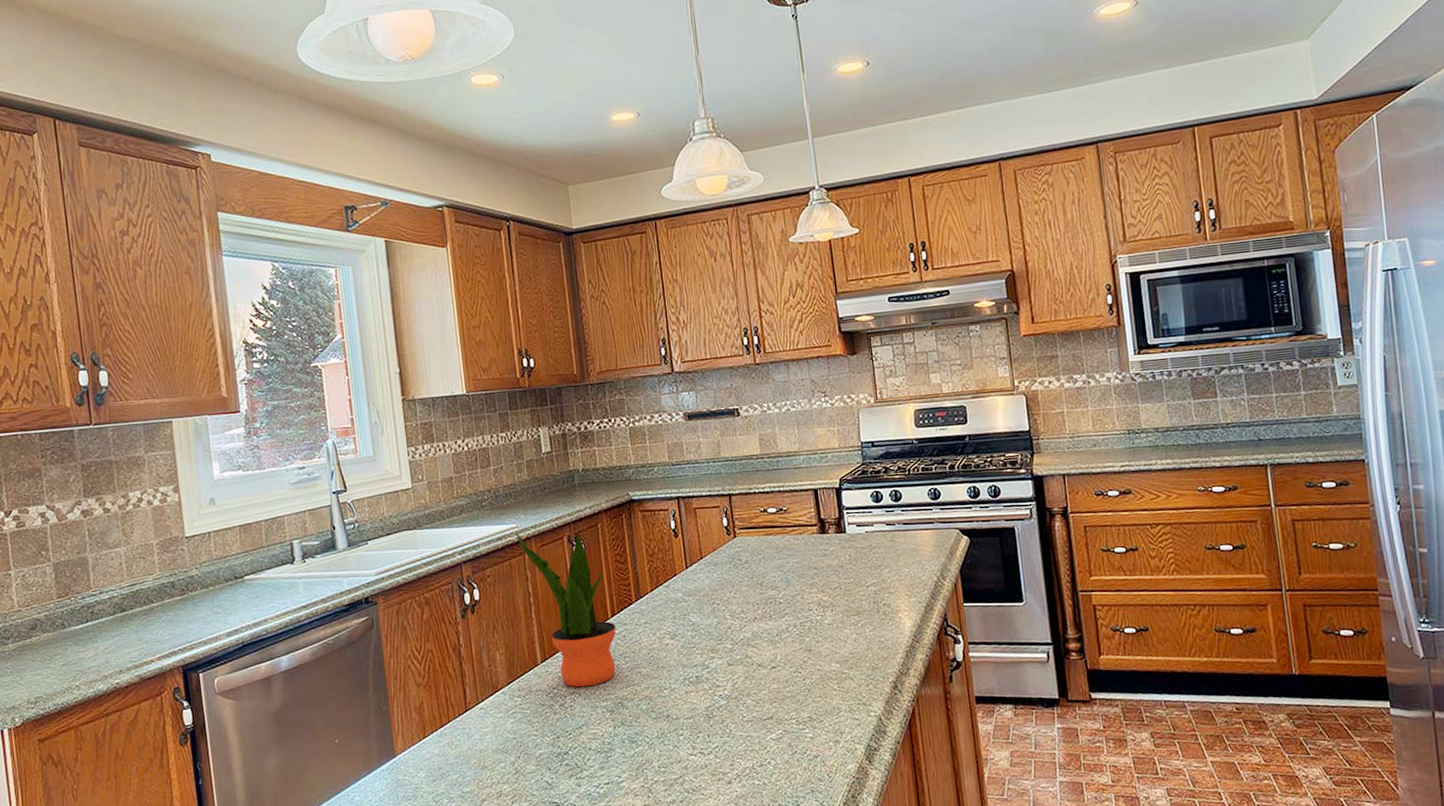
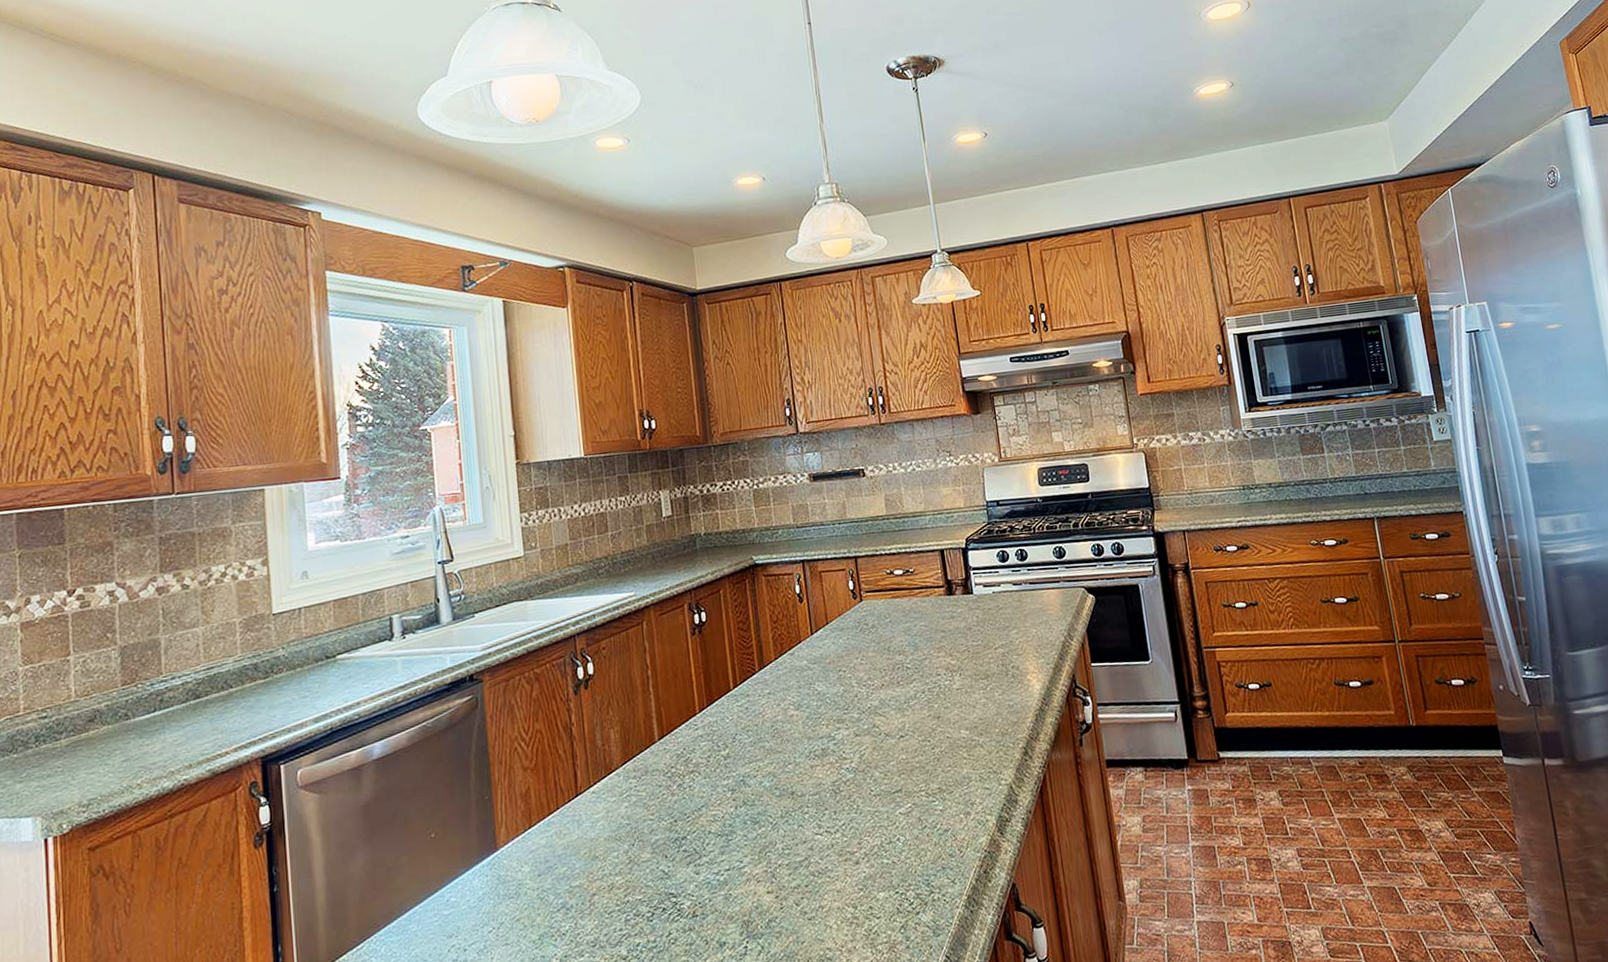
potted plant: present [515,532,616,687] -> none [633,600,739,765]

